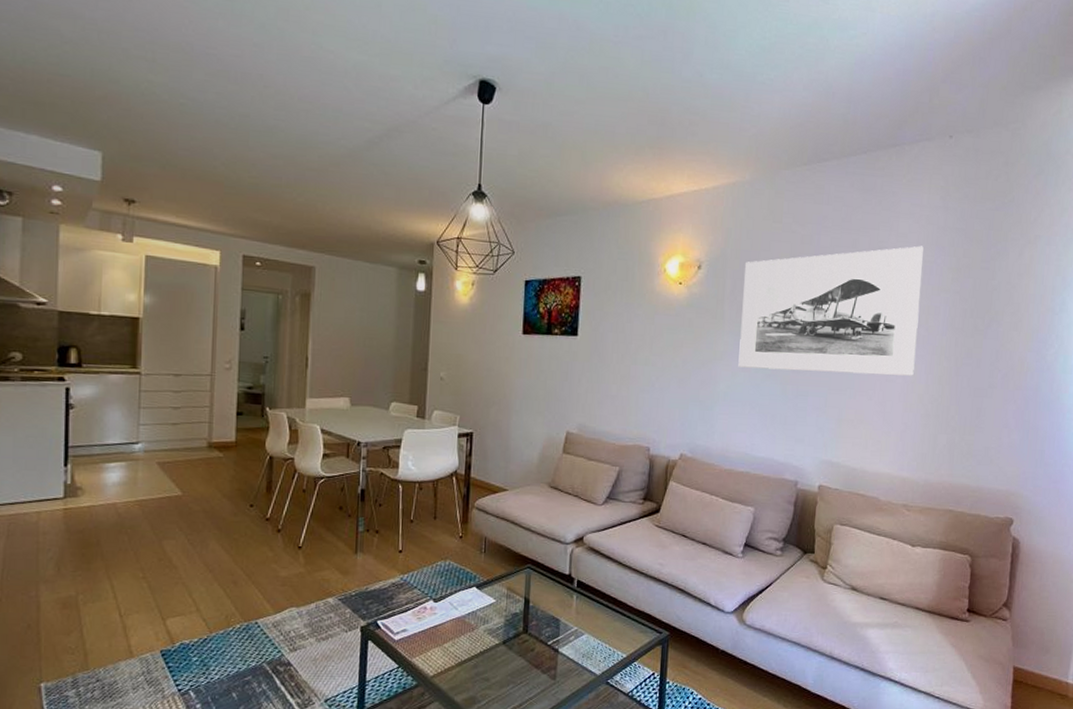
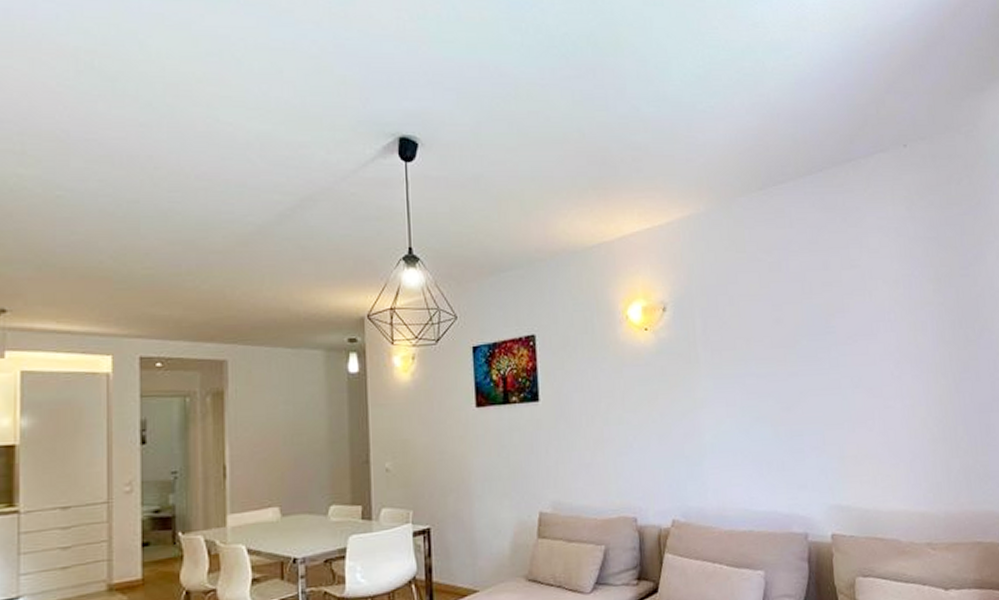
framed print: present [738,245,924,376] -> none [714,259,912,413]

